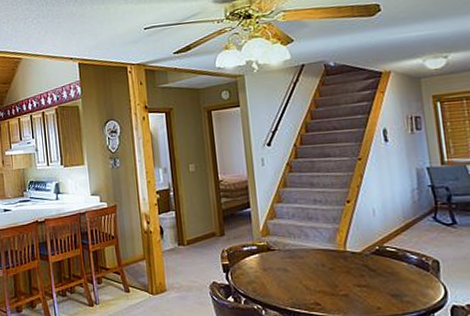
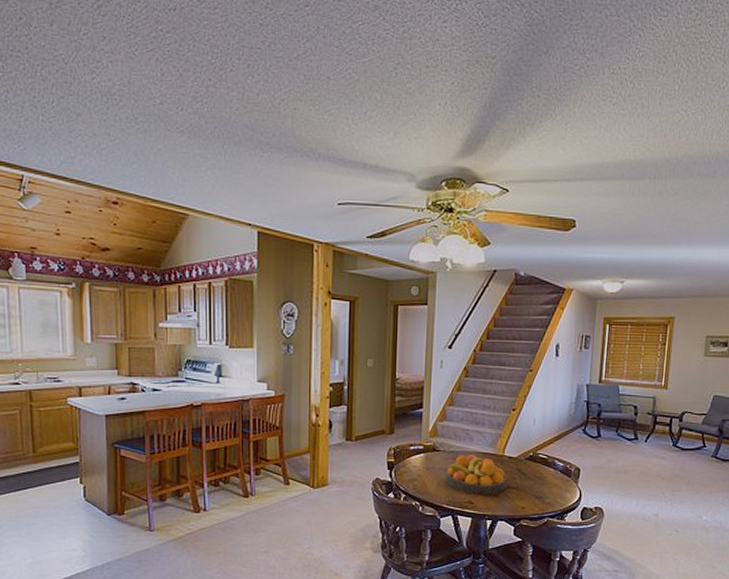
fruit bowl: none [284,252,355,295] -> present [445,454,507,495]

